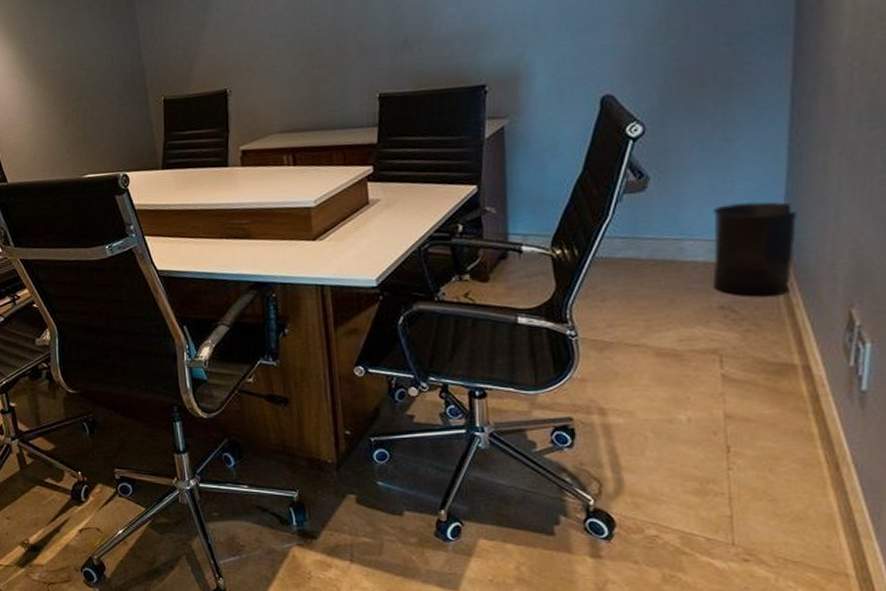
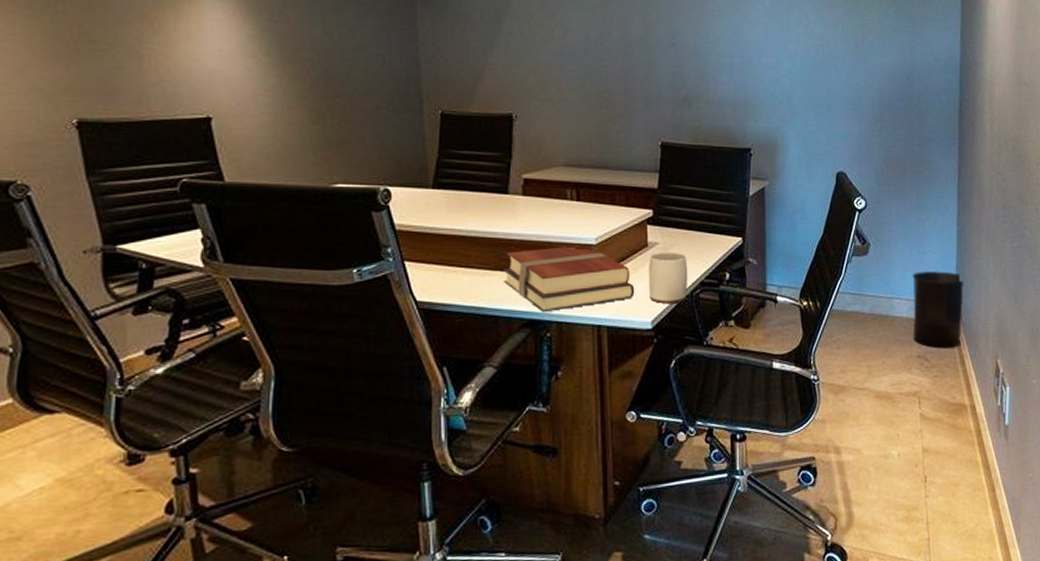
books: none [228,209,358,275] -> present [502,245,635,313]
mug: none [370,207,415,261] -> present [648,252,688,303]

